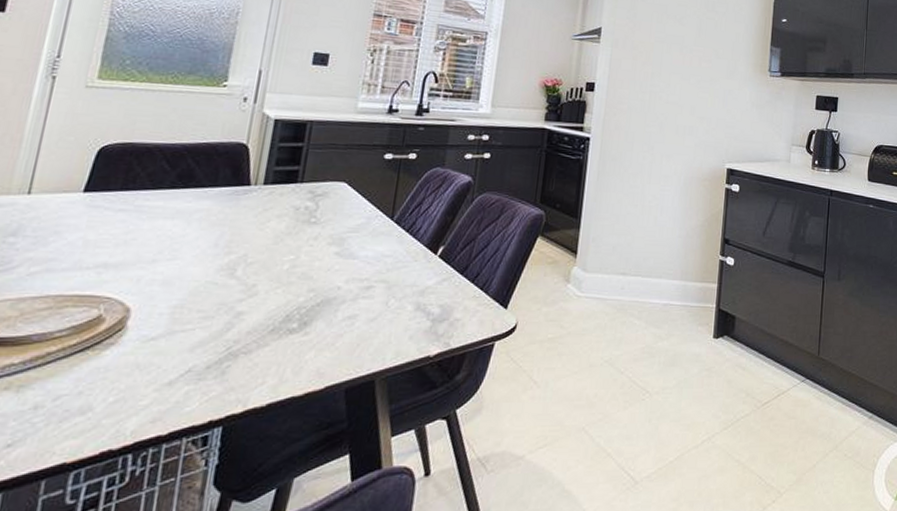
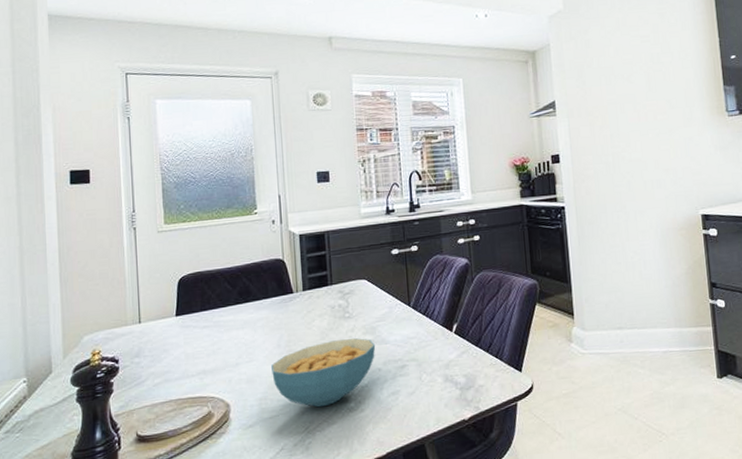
cereal bowl: none [198,247,341,325] -> present [271,337,376,408]

